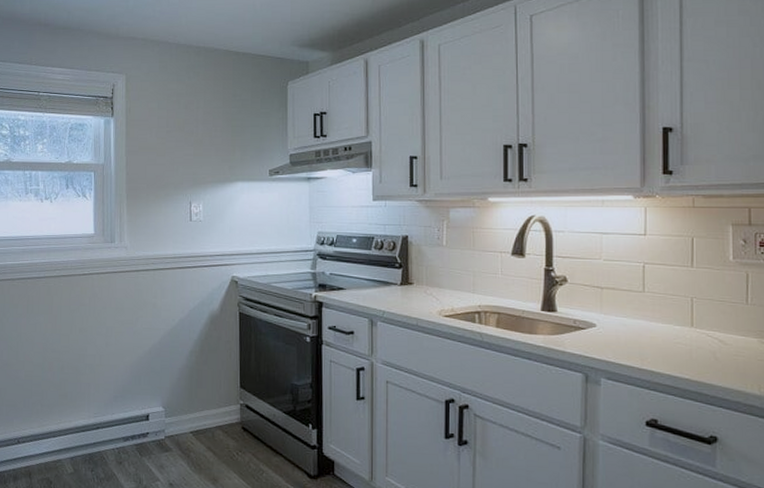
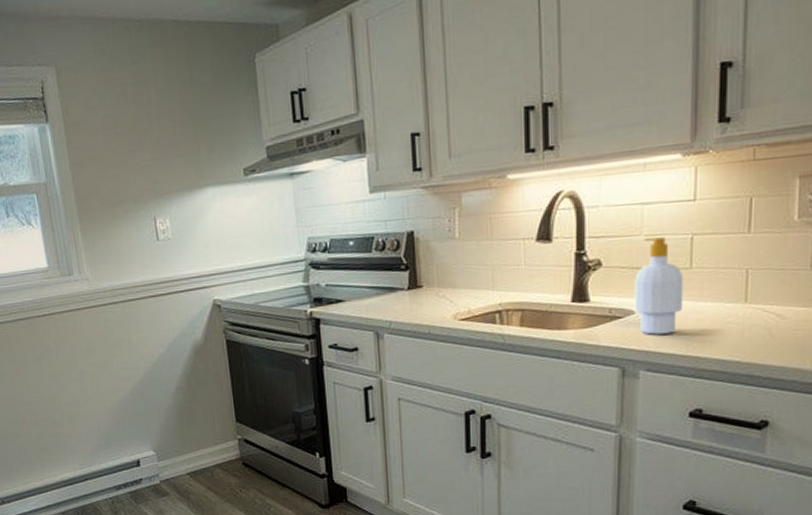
soap bottle: none [595,263,638,348] -> present [634,237,684,335]

